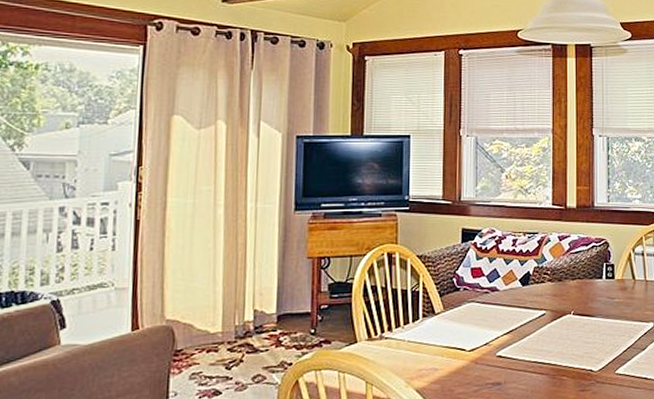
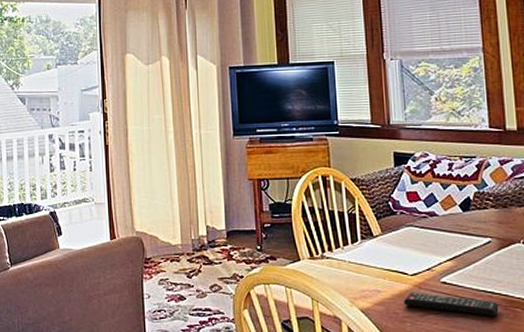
remote control: none [460,368,547,386] -> present [404,292,499,317]

